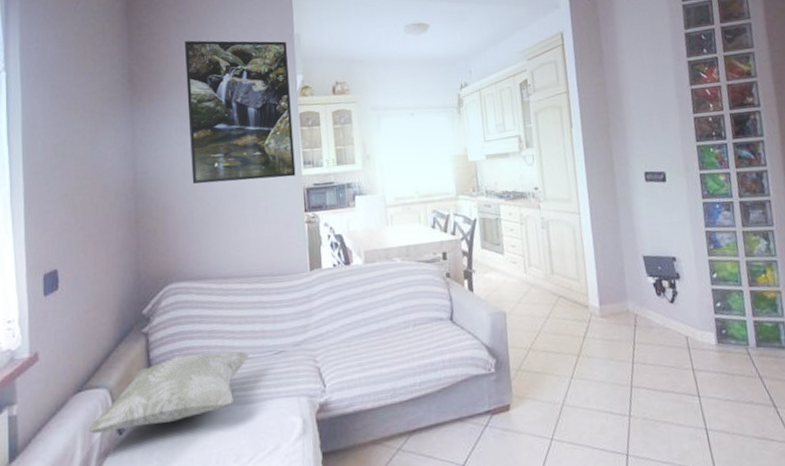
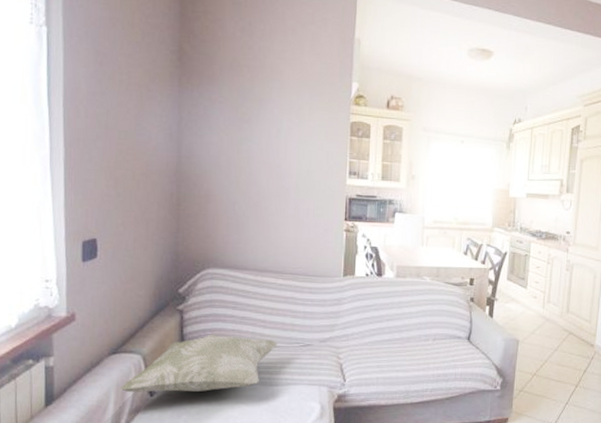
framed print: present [185,40,296,184] -> none [236,26,346,184]

